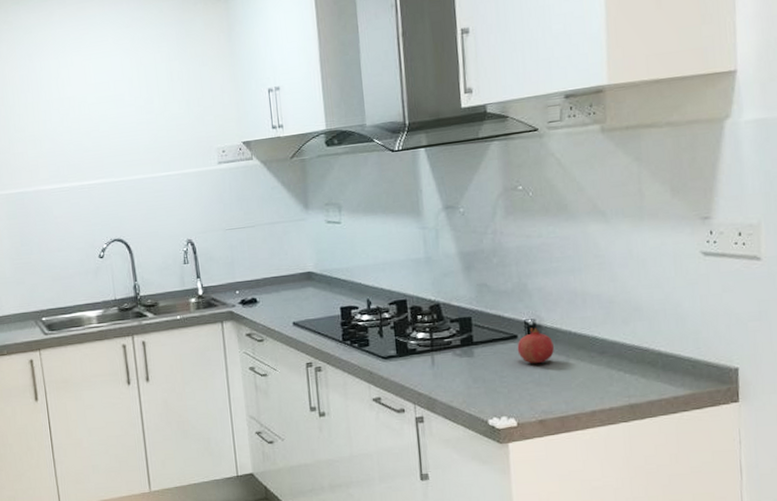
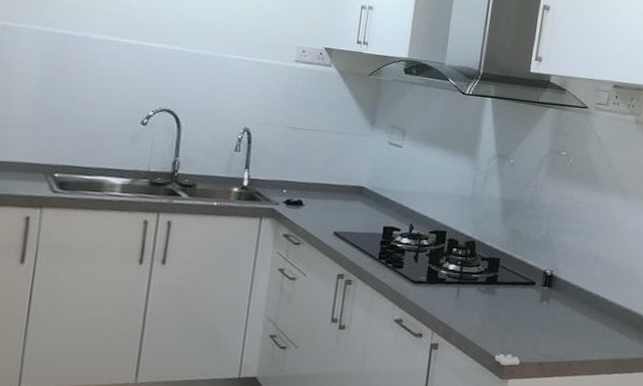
fruit: present [517,327,554,364] -> none [533,278,564,311]

